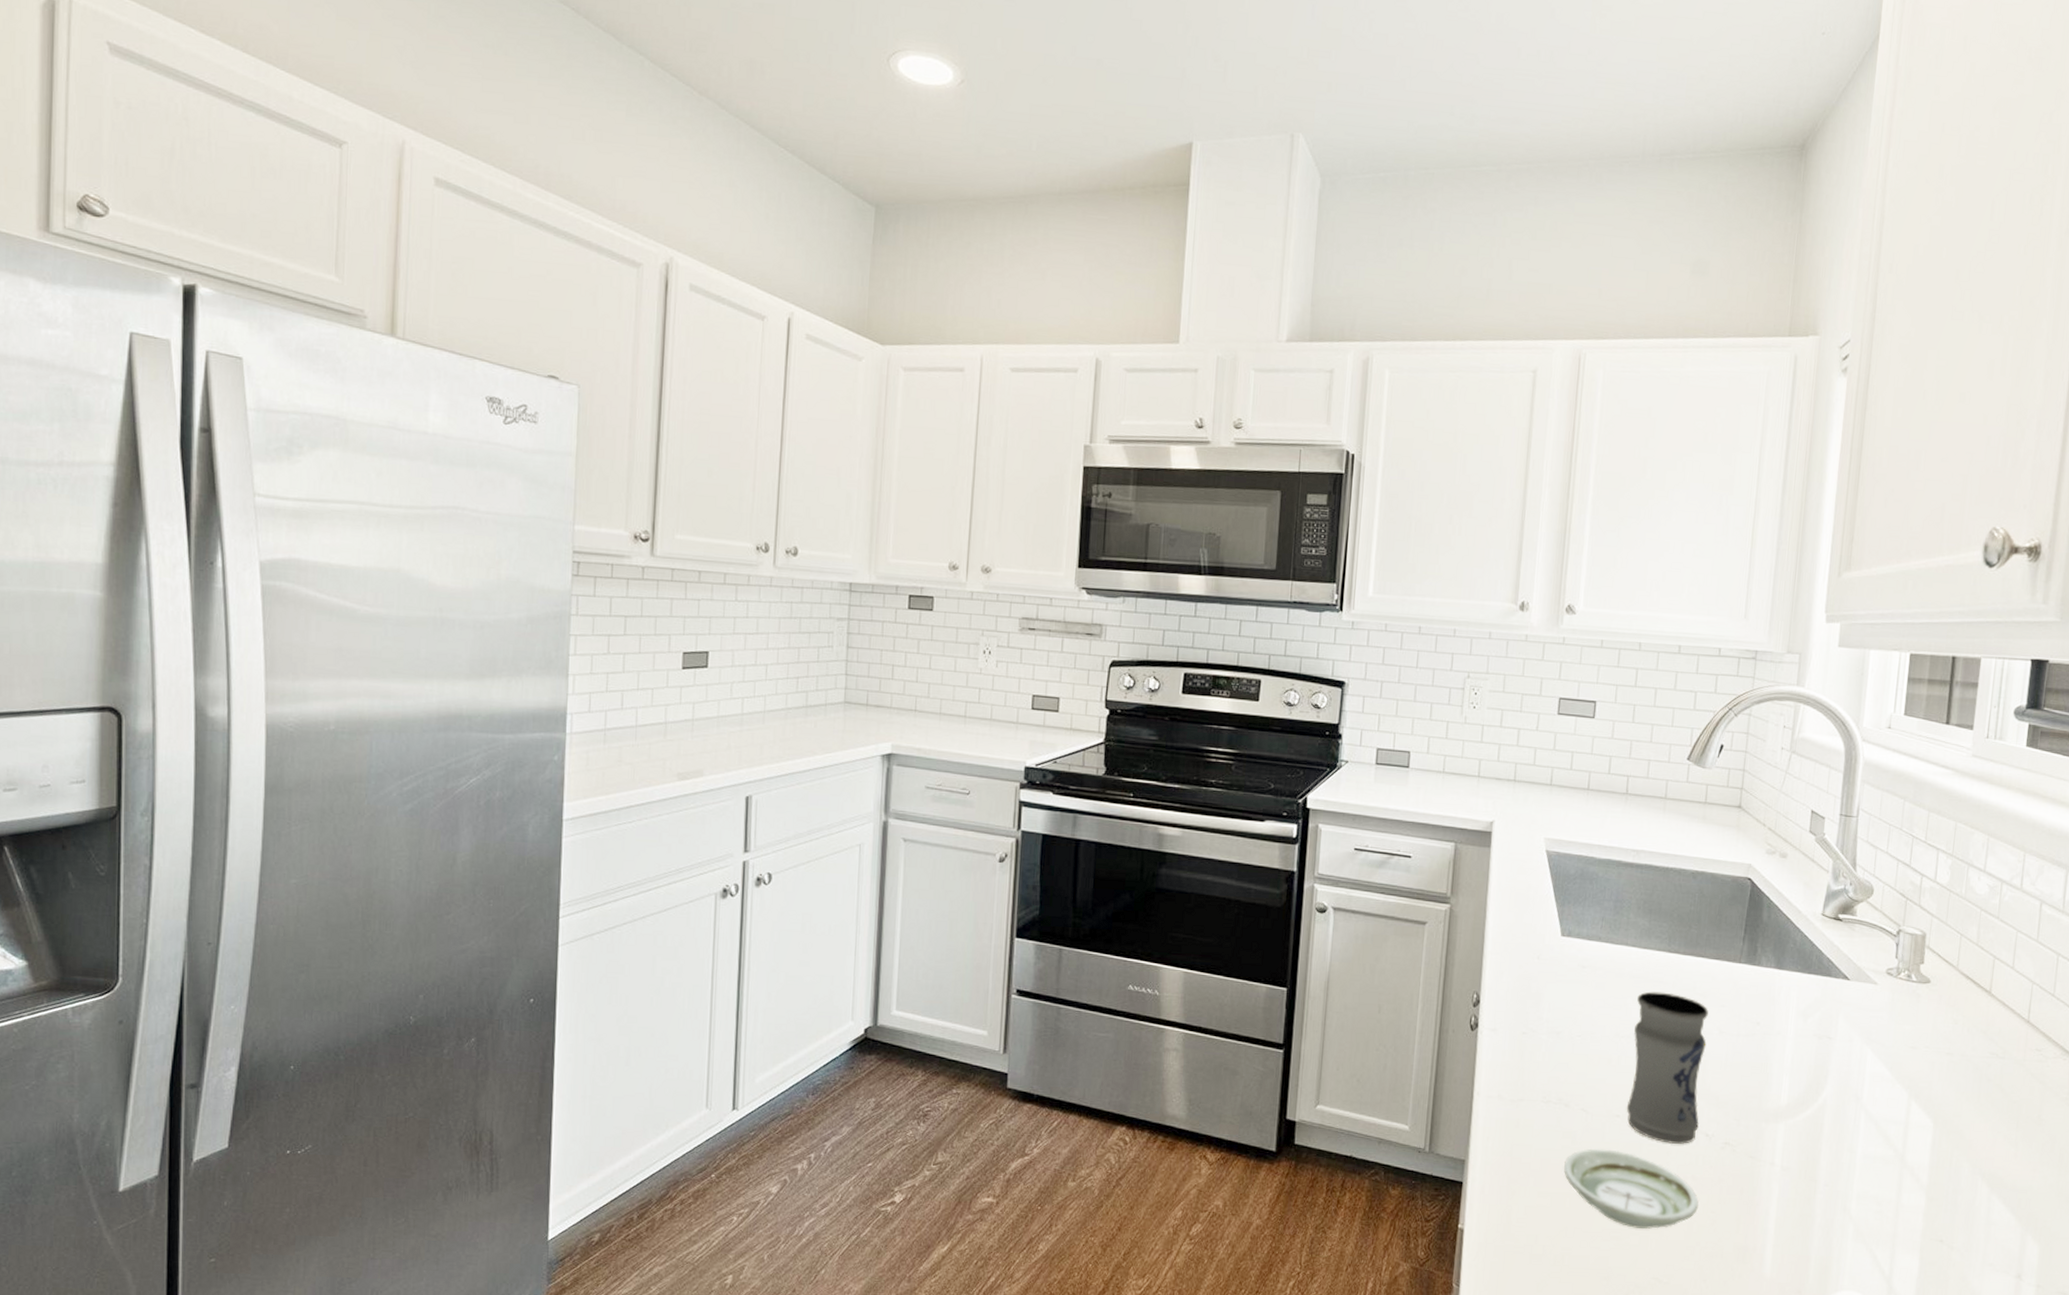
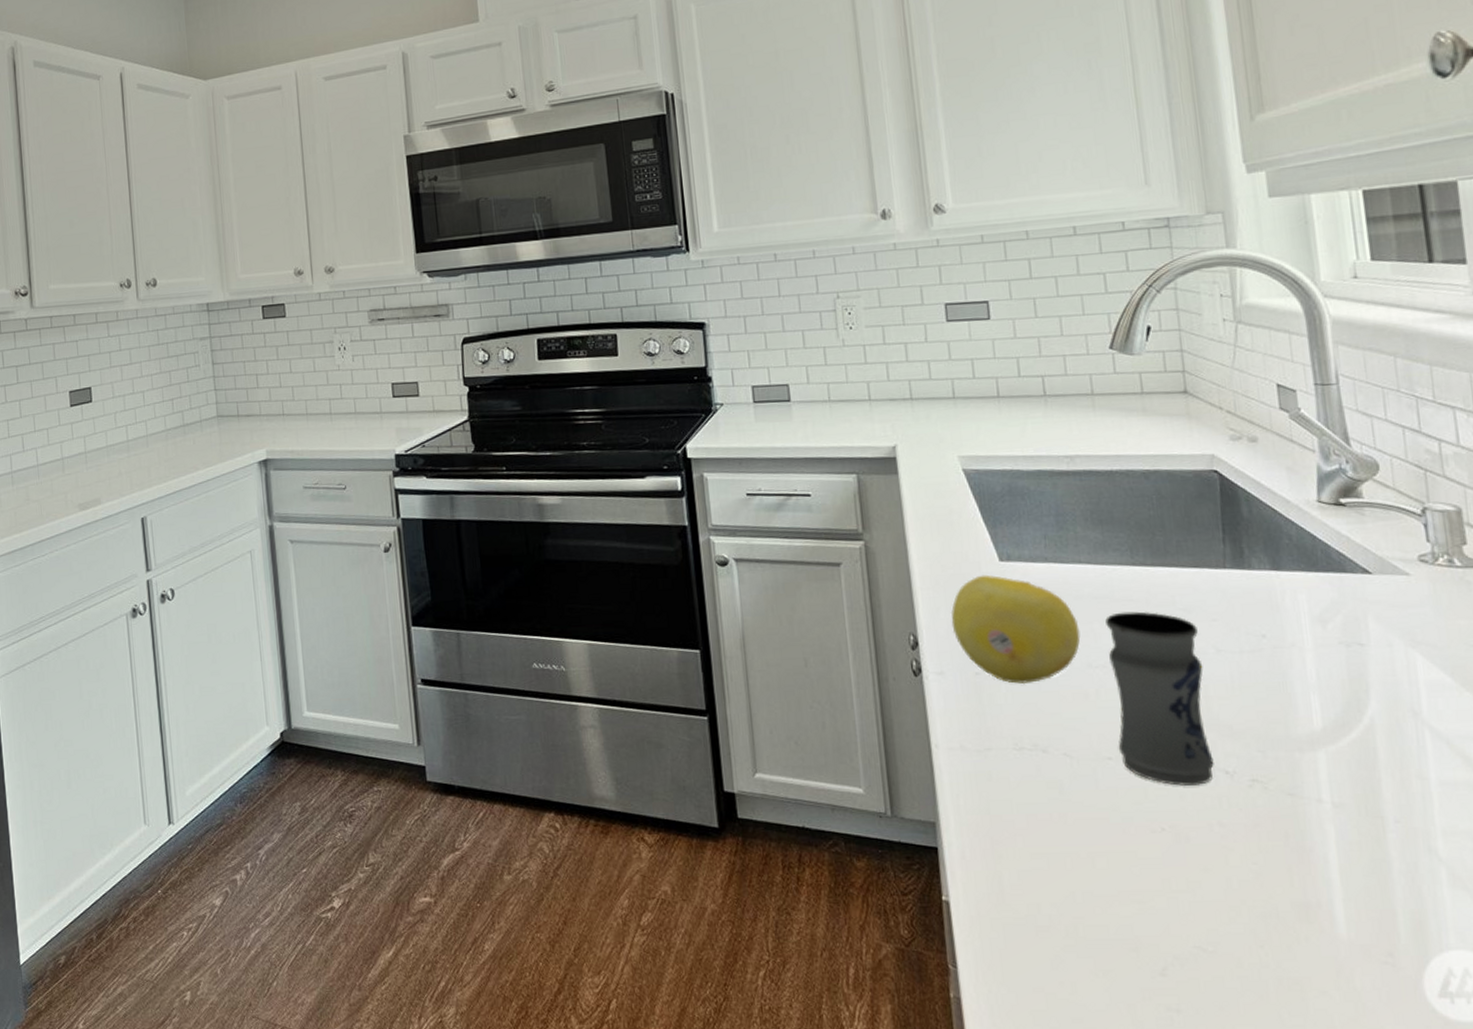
fruit: none [1510,946,1616,1046] -> present [950,574,1081,685]
saucer: present [1564,1148,1699,1229] -> none [1055,798,1235,888]

